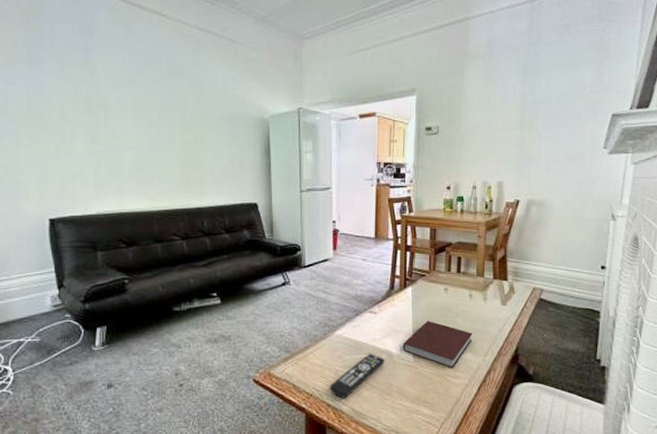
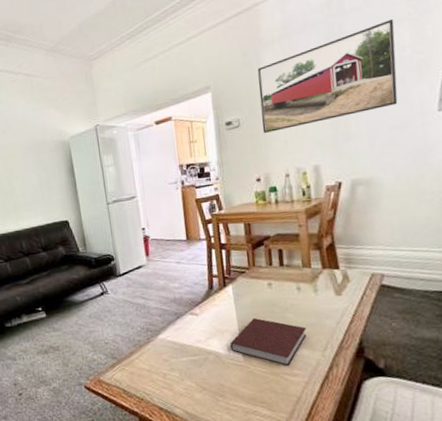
remote control: present [329,354,385,399] -> none [159,355,213,402]
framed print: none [458,58,580,144] -> present [257,18,398,133]

